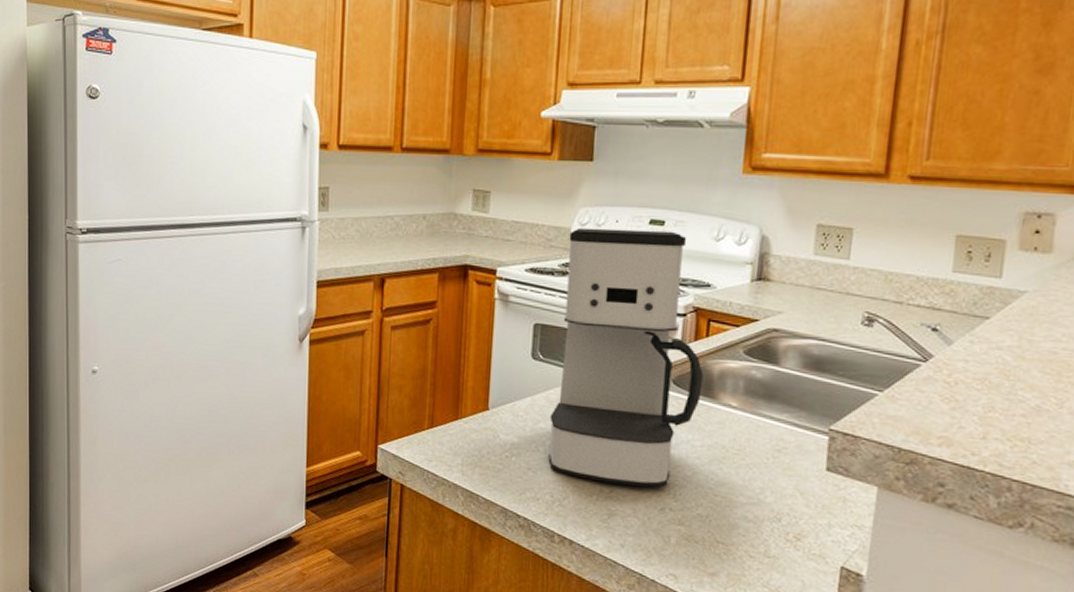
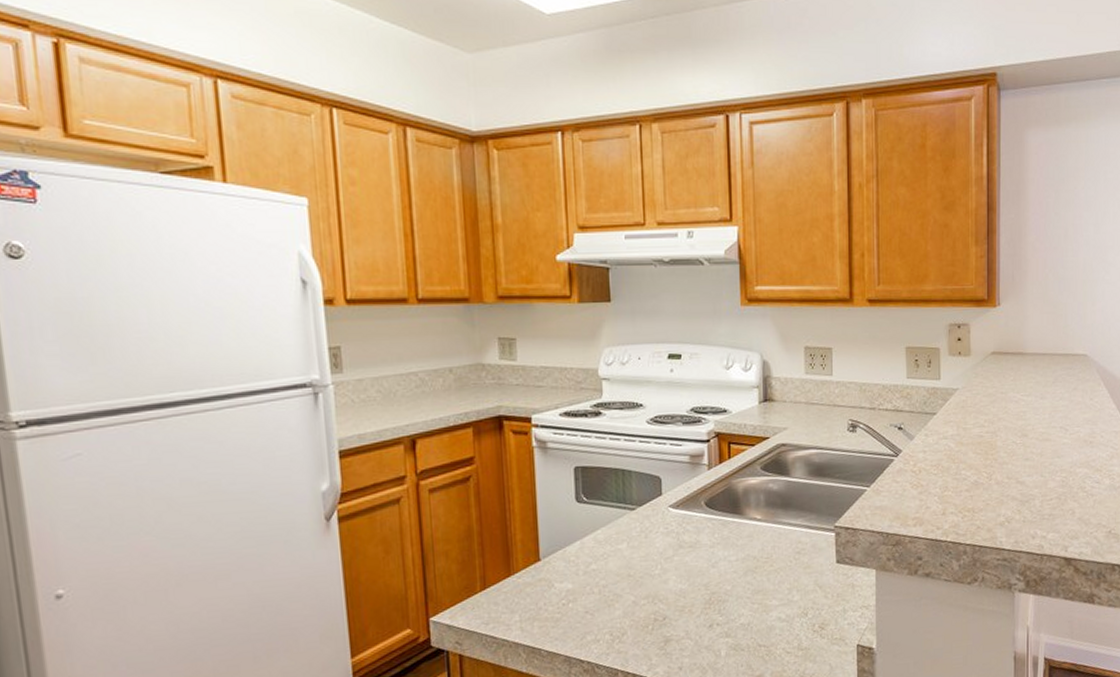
coffee maker: present [548,227,704,487] -> none [597,363,731,612]

